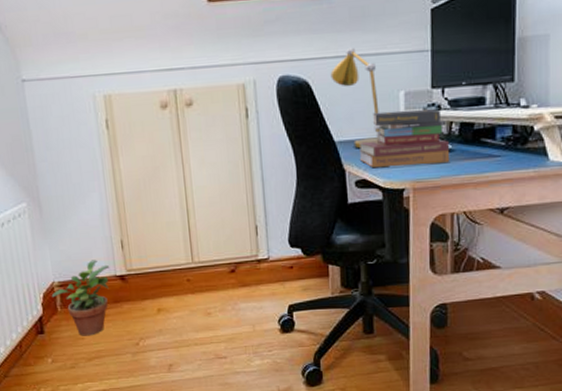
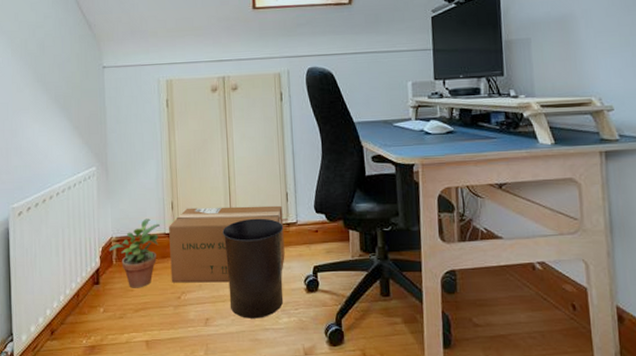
box: none [120,240,256,329] -> present [169,205,285,283]
waste bin: none [183,255,255,363] -> present [223,218,284,318]
desk lamp: present [330,47,382,149] -> none [350,46,393,129]
books: present [358,108,450,168] -> none [374,96,453,146]

